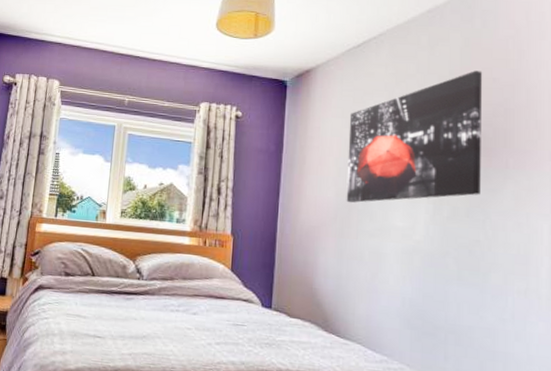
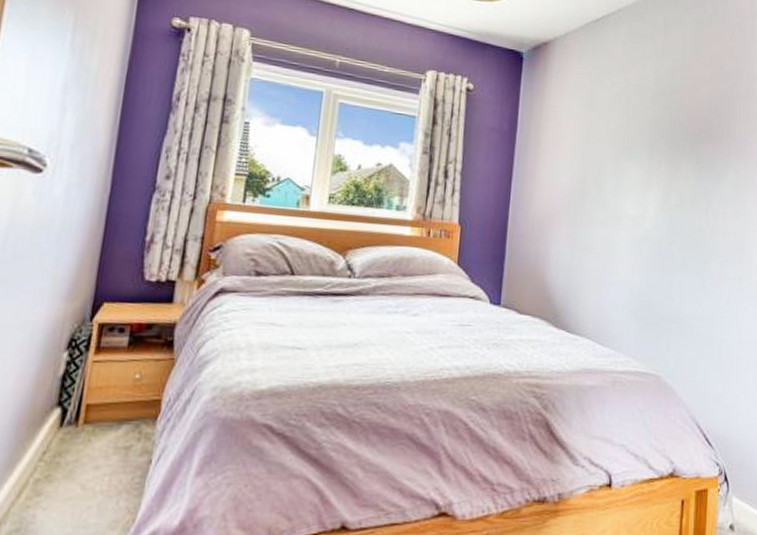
wall art: present [346,70,483,203] -> none [580,56,712,190]

